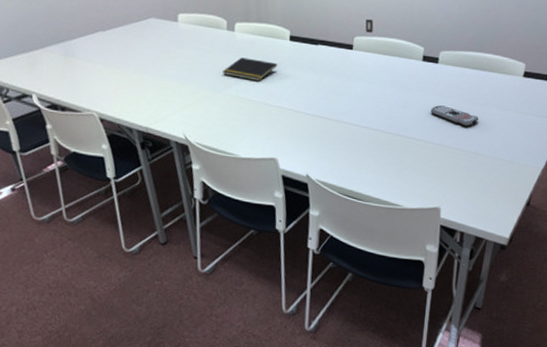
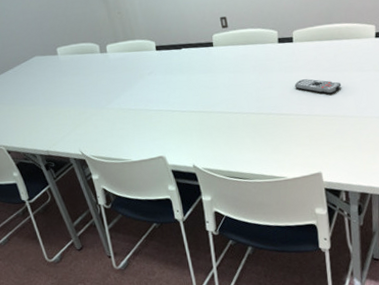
notepad: present [222,57,278,81] -> none [102,72,150,92]

